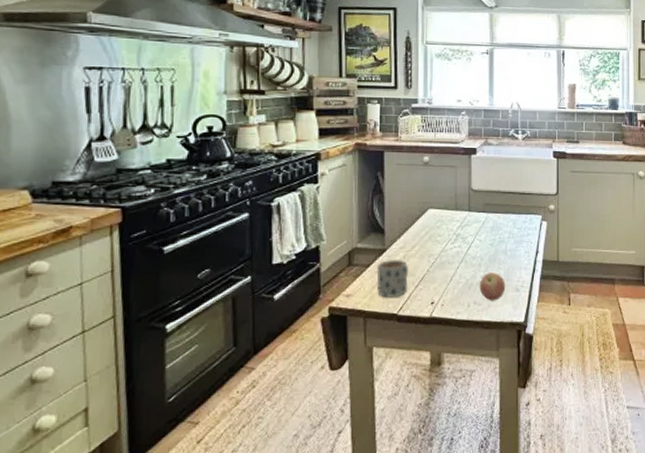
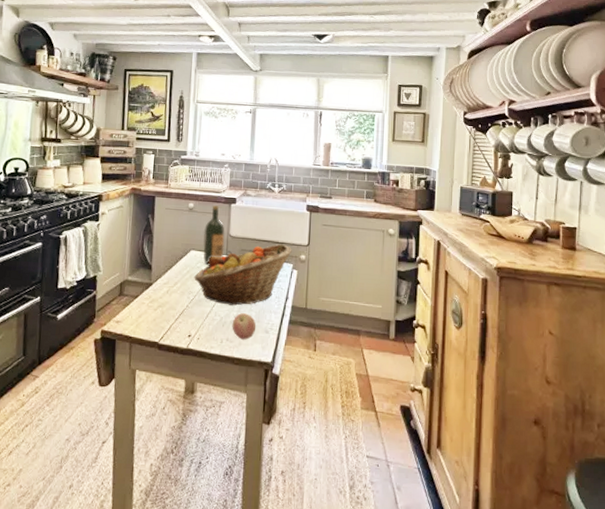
mug: present [376,259,409,298] -> none [142,292,171,327]
fruit basket: none [434,194,540,265] -> present [194,244,292,306]
wine bottle: none [441,158,466,223] -> present [203,206,225,265]

